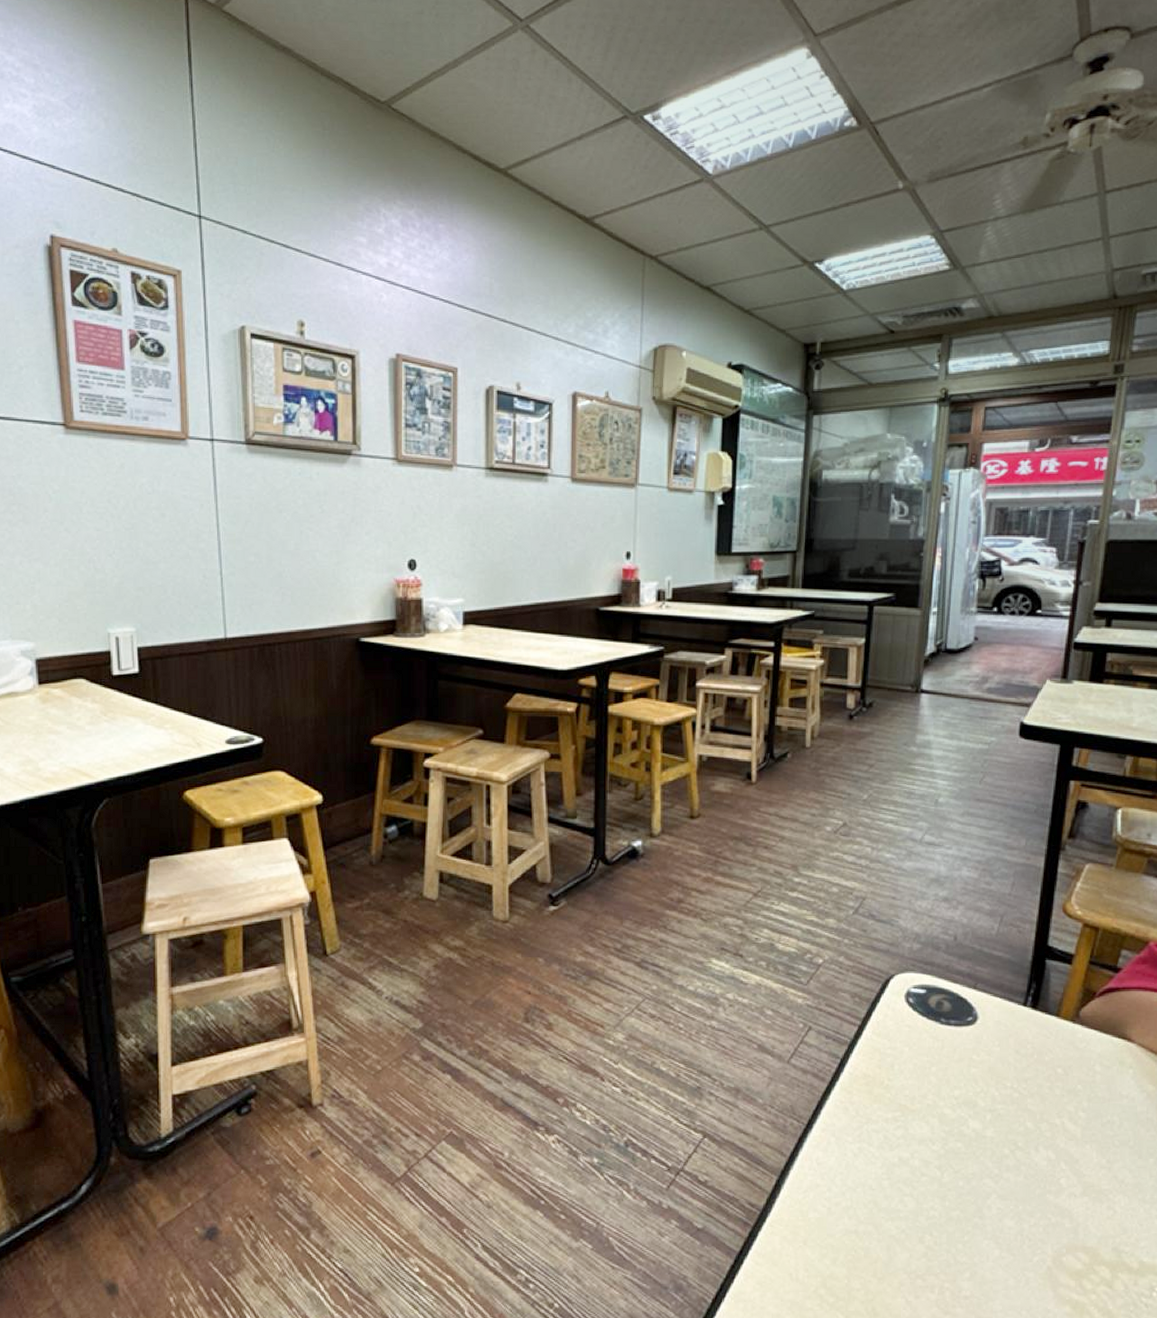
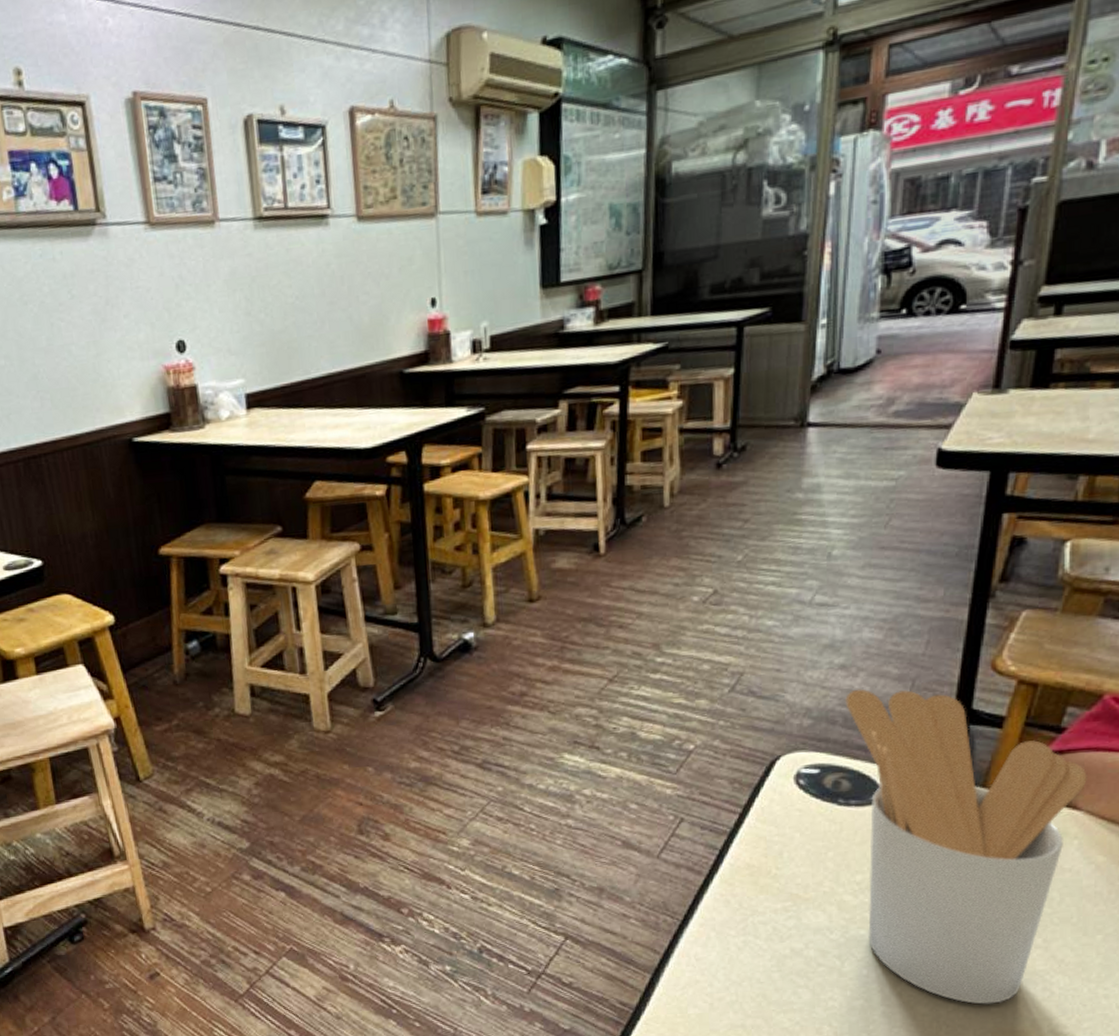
utensil holder: none [947,920,1139,1220] -> present [845,689,1087,1004]

